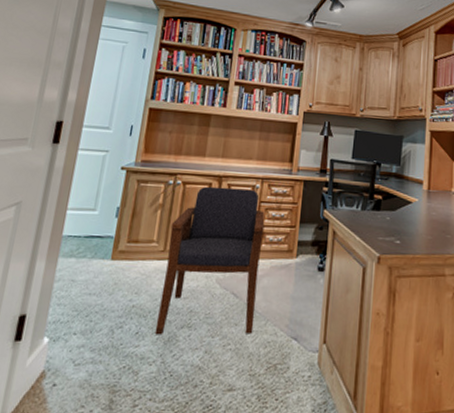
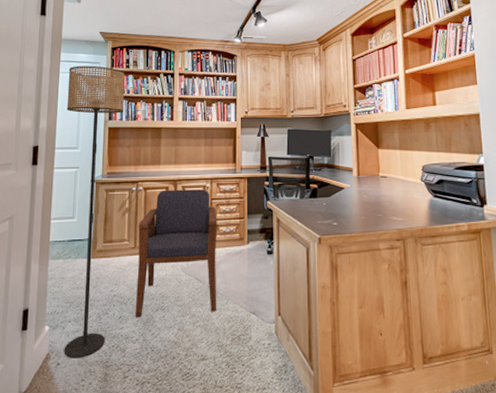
floor lamp: none [63,33,177,380] -> present [64,65,126,359]

